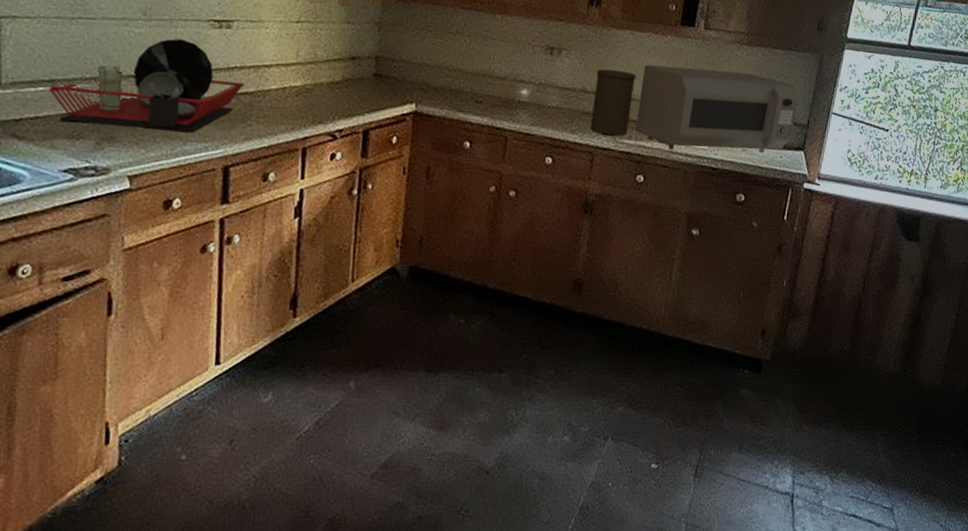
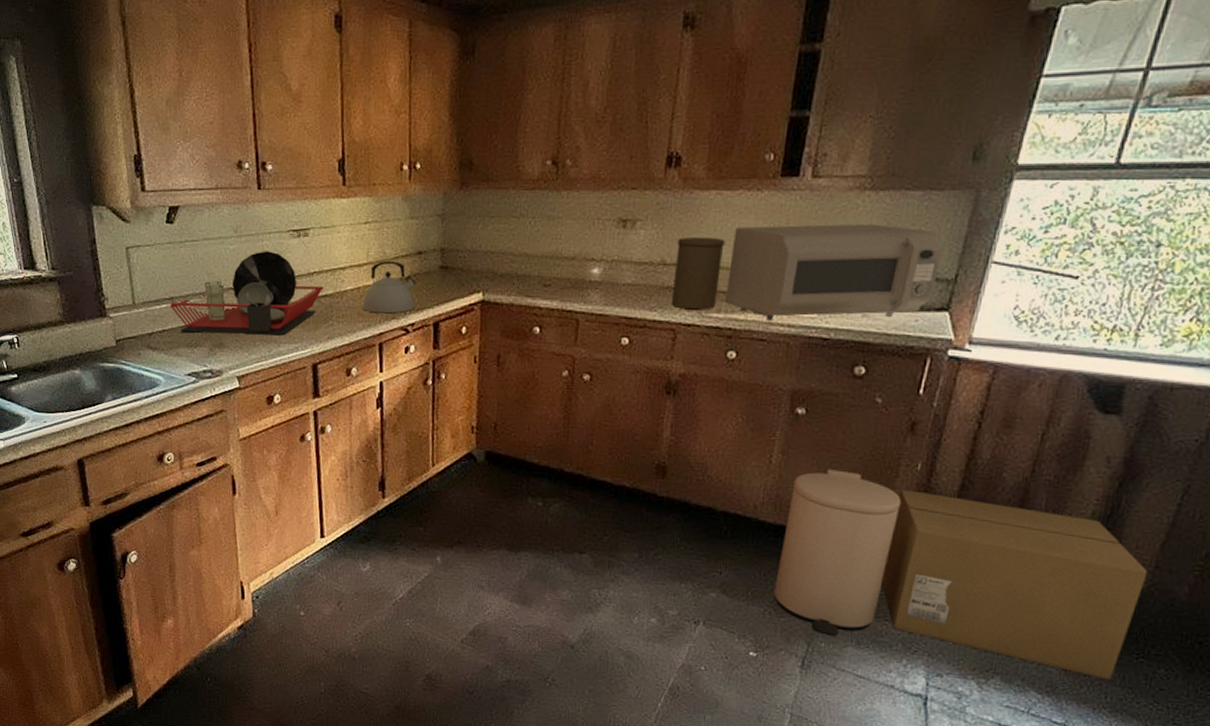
kettle: none [286,62,348,118] -> present [362,260,417,314]
pedal bin: none [672,285,773,443] -> present [774,469,902,636]
box: none [757,304,941,466] -> present [880,489,1148,680]

